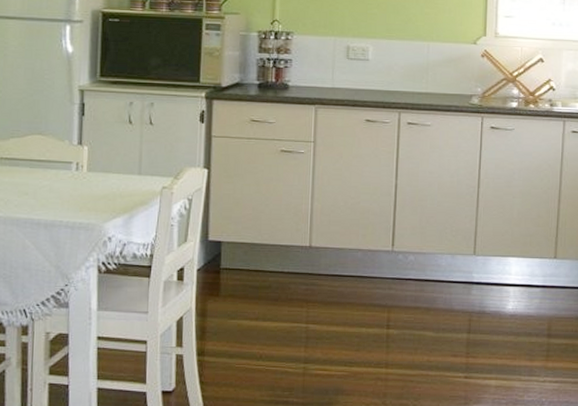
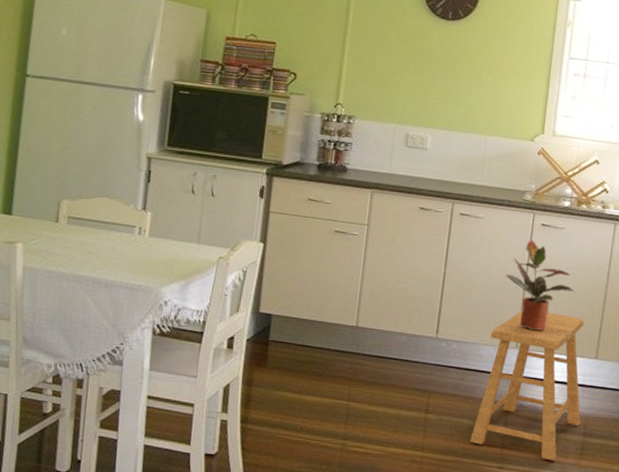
stool: none [434,216,545,366] -> present [470,310,584,461]
potted plant: none [458,143,529,234] -> present [505,239,575,330]

